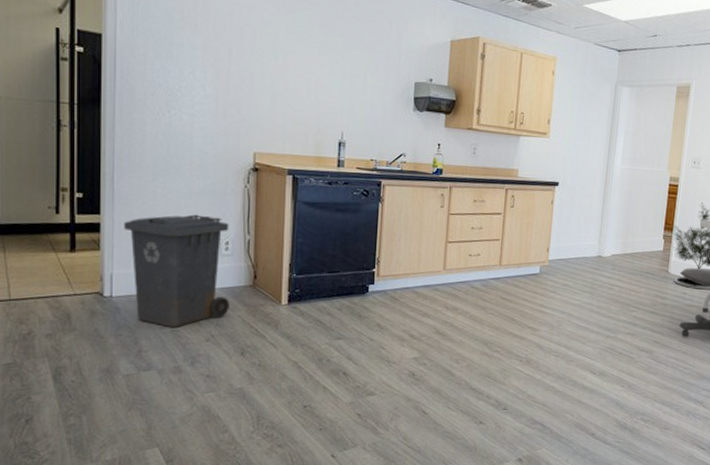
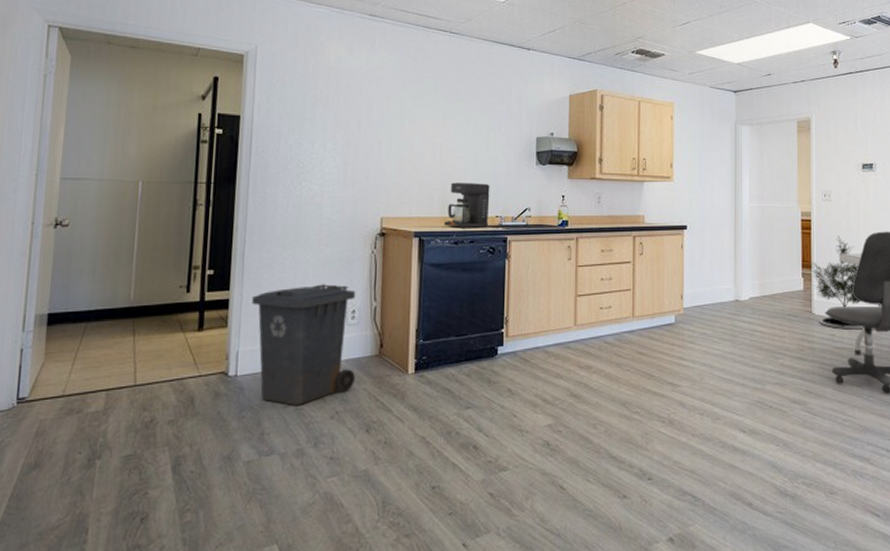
coffee maker: none [319,122,366,170] -> present [444,182,490,229]

